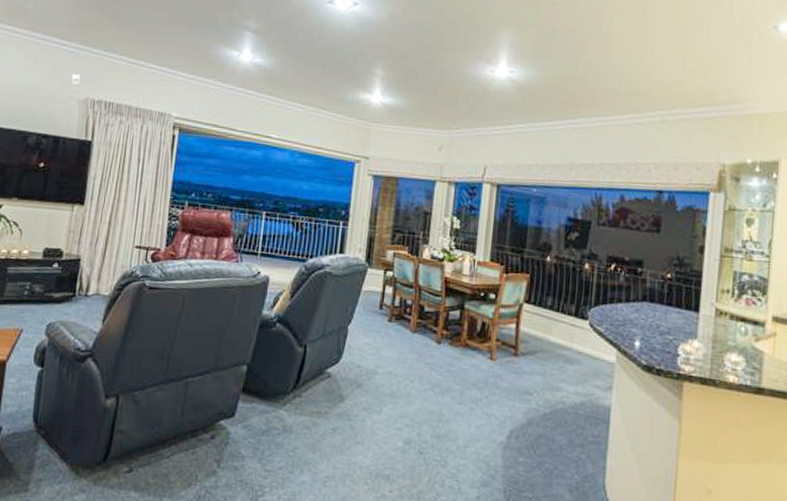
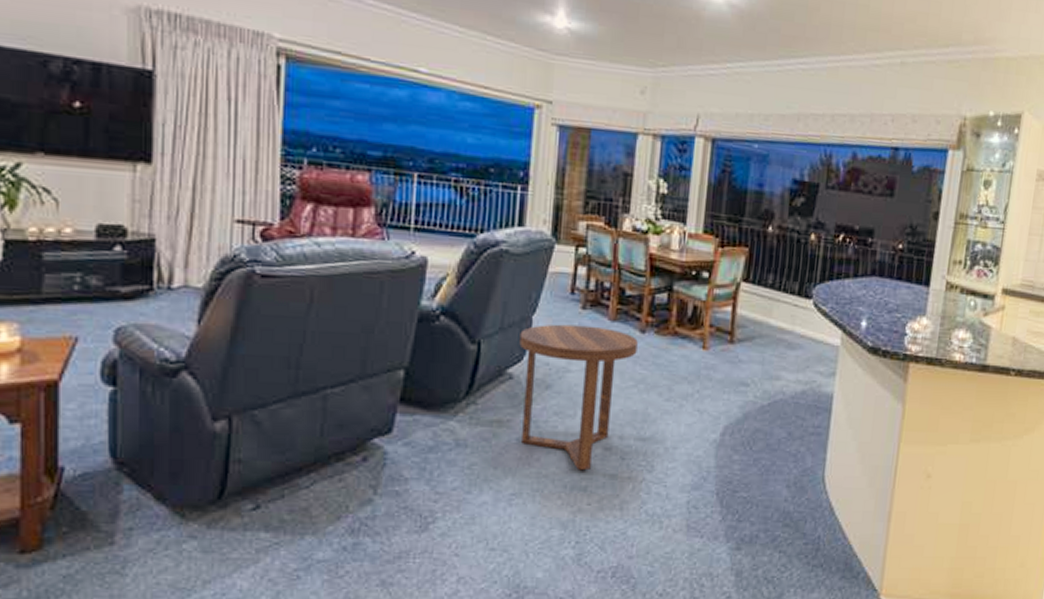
side table: none [336,333,434,461] -> present [519,324,638,471]

